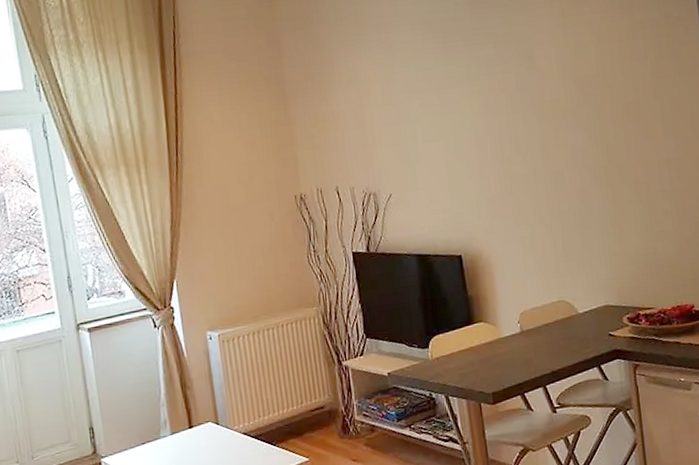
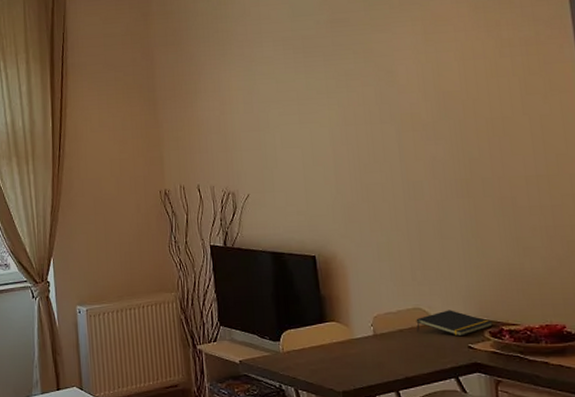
notepad: none [560,299,630,325] -> present [416,310,493,337]

